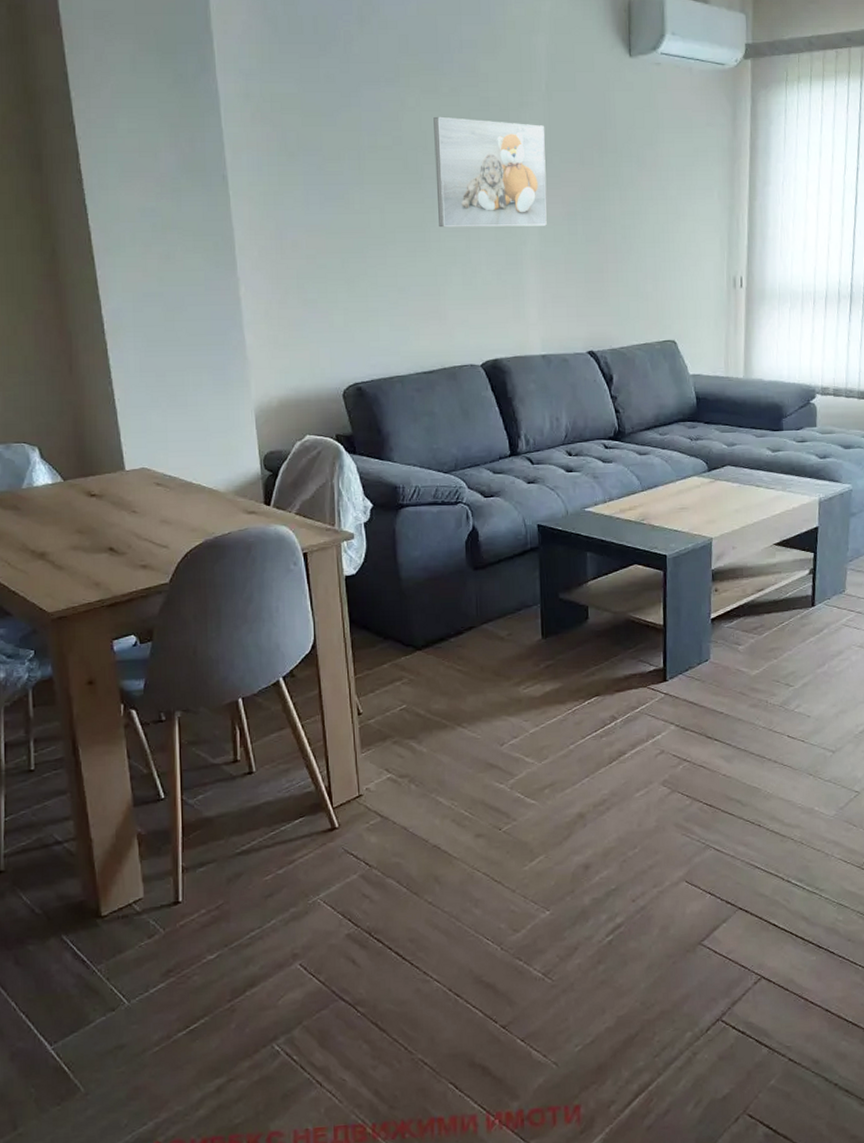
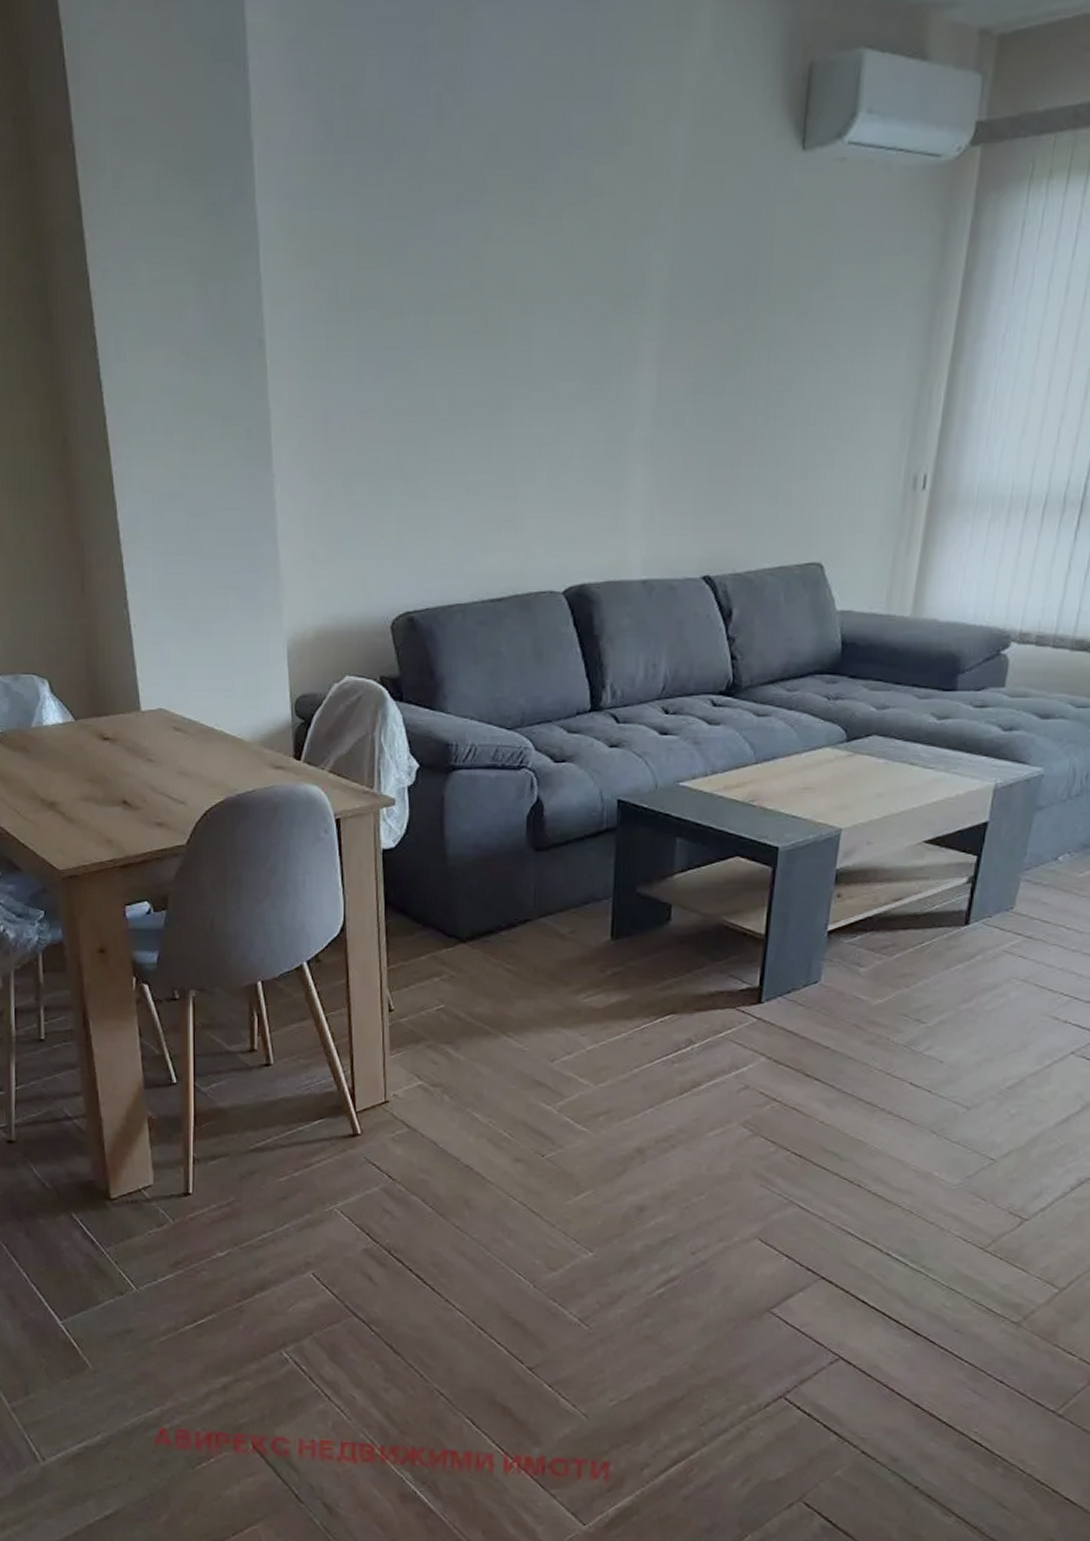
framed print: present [433,116,547,228] -> none [523,249,674,406]

